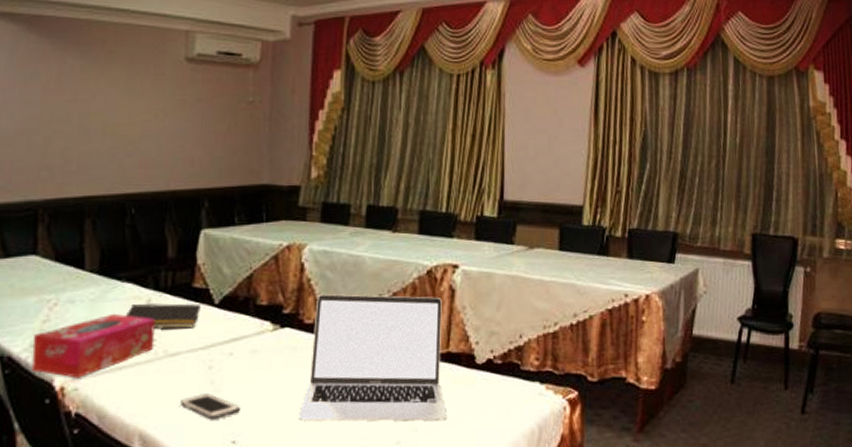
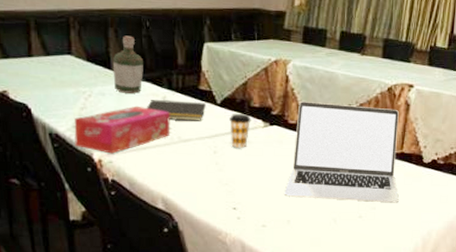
bottle: none [86,227,125,298] -> present [112,35,143,93]
cell phone: present [180,394,240,420] -> none [193,172,239,191]
coffee cup: none [230,315,257,360] -> present [229,114,251,148]

